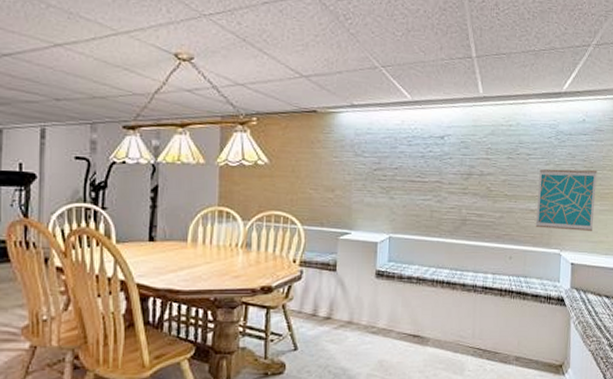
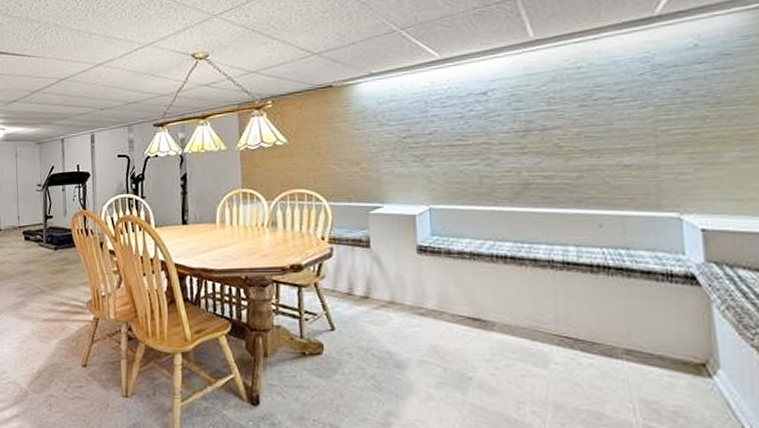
wall art: present [535,169,597,231] -> none [632,107,733,187]

